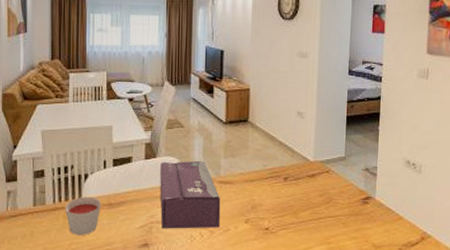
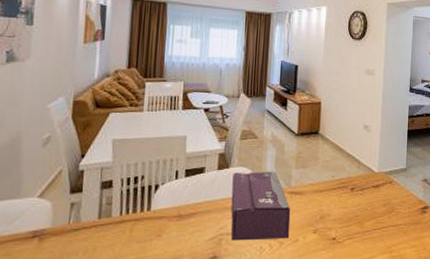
candle: present [65,196,101,235] -> none [132,207,170,249]

